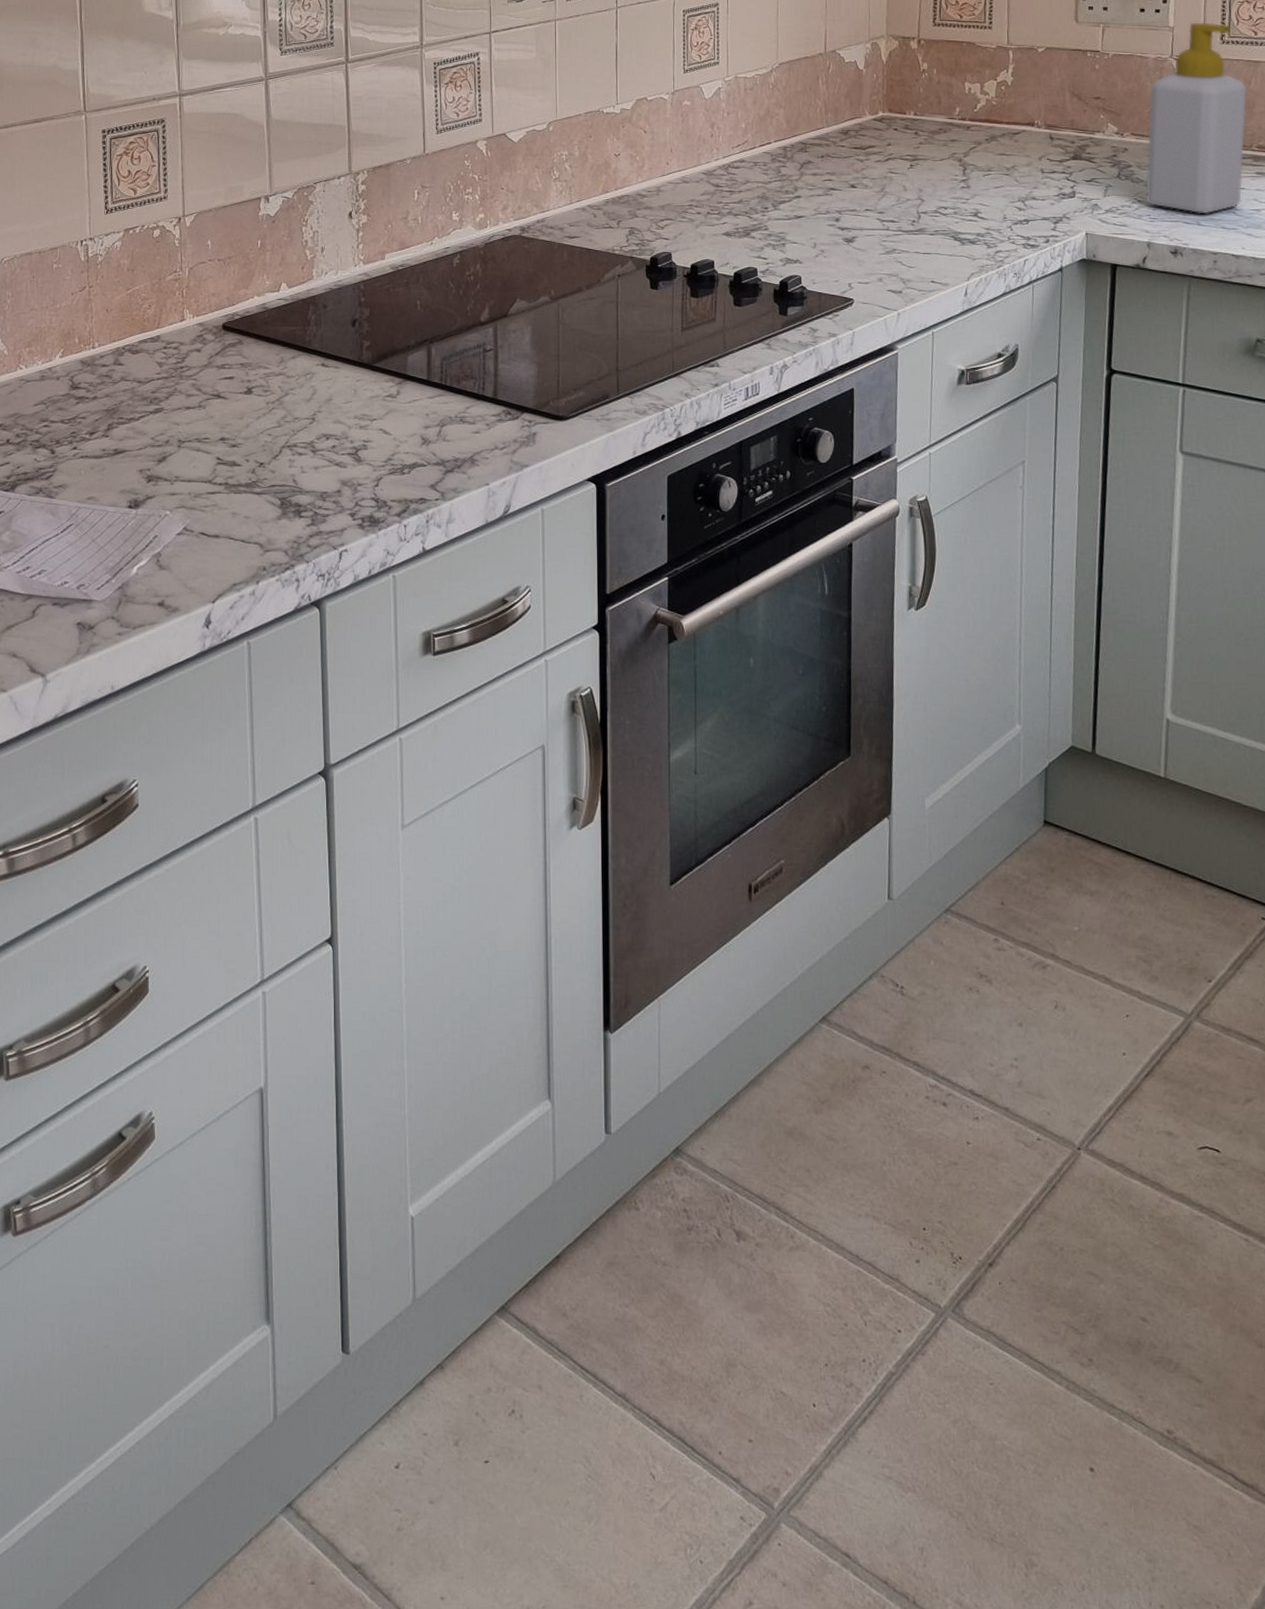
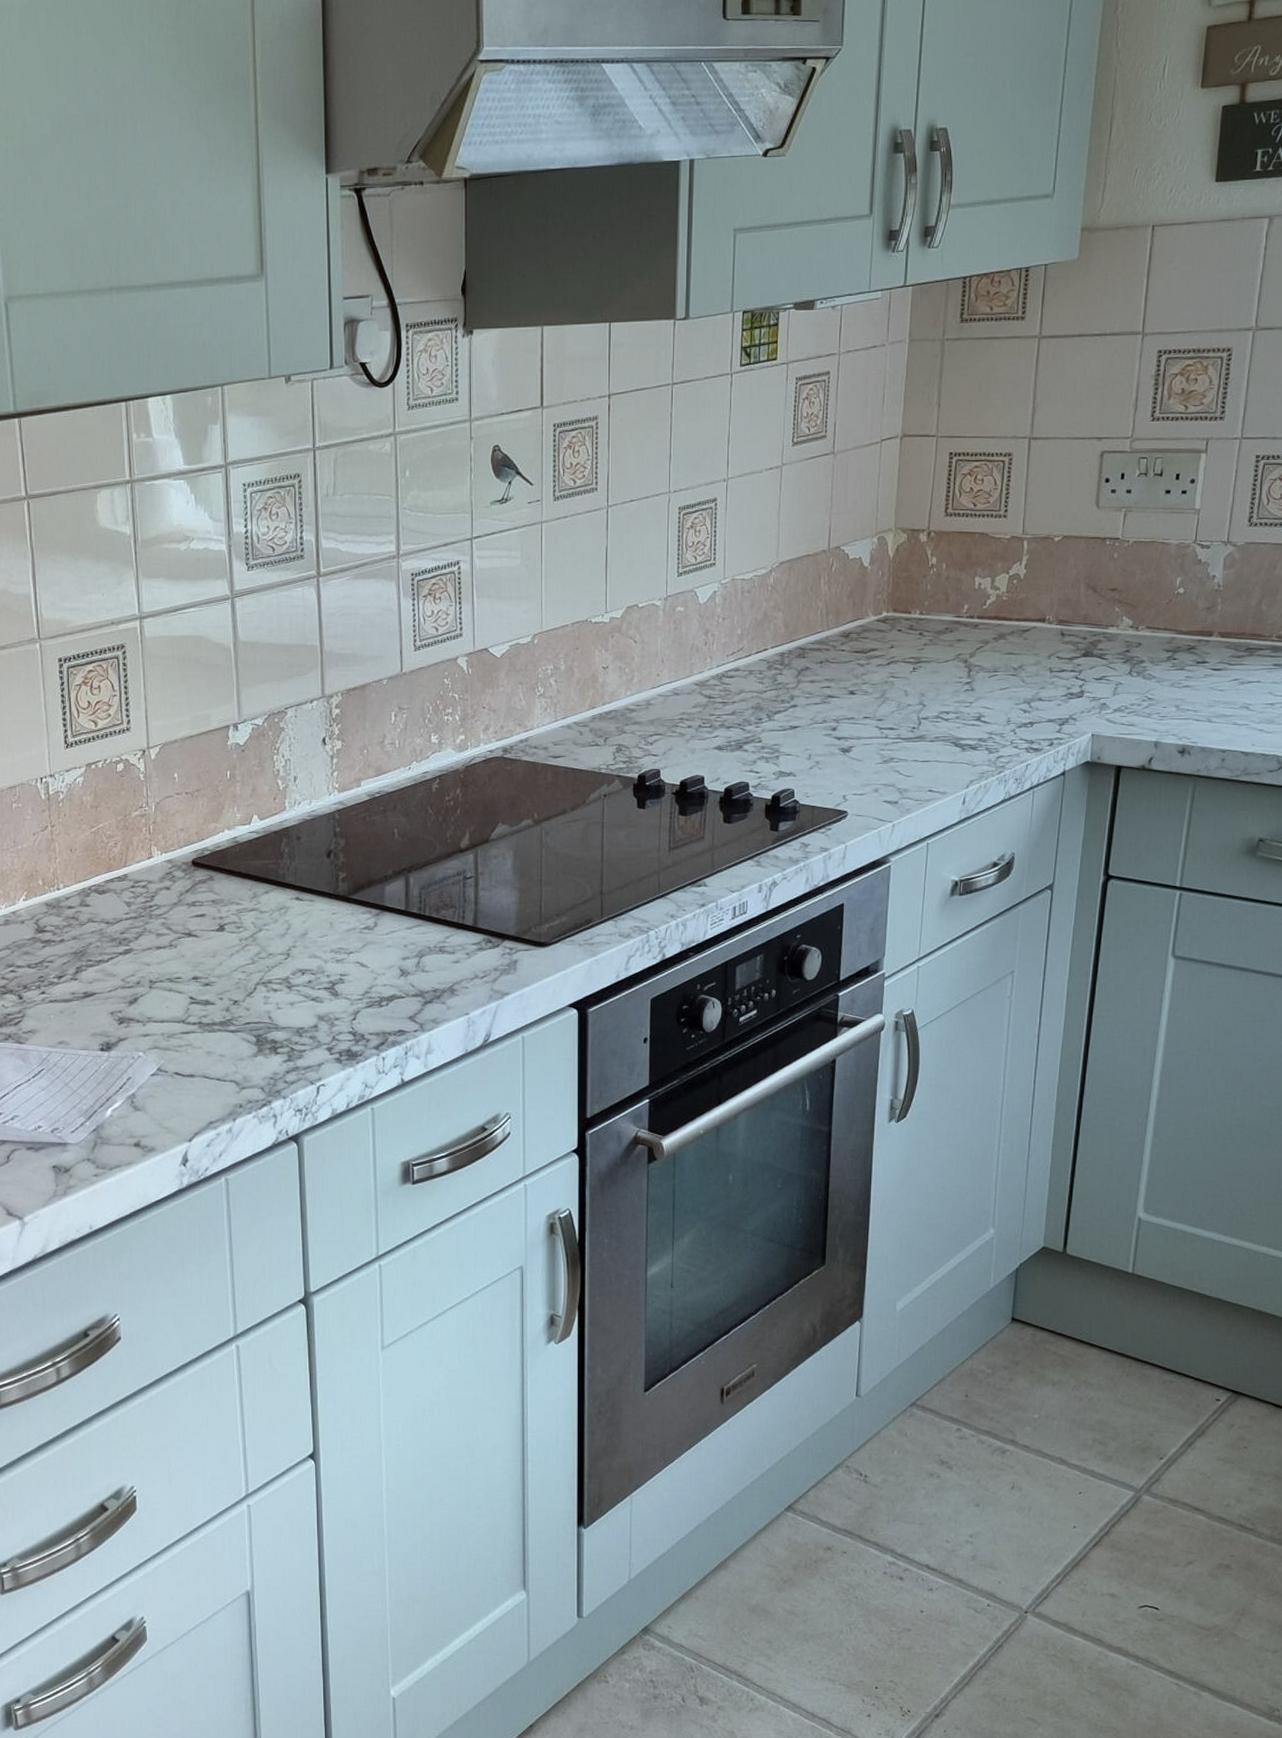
soap bottle: present [1145,22,1247,214] -> none [1156,503,1272,710]

